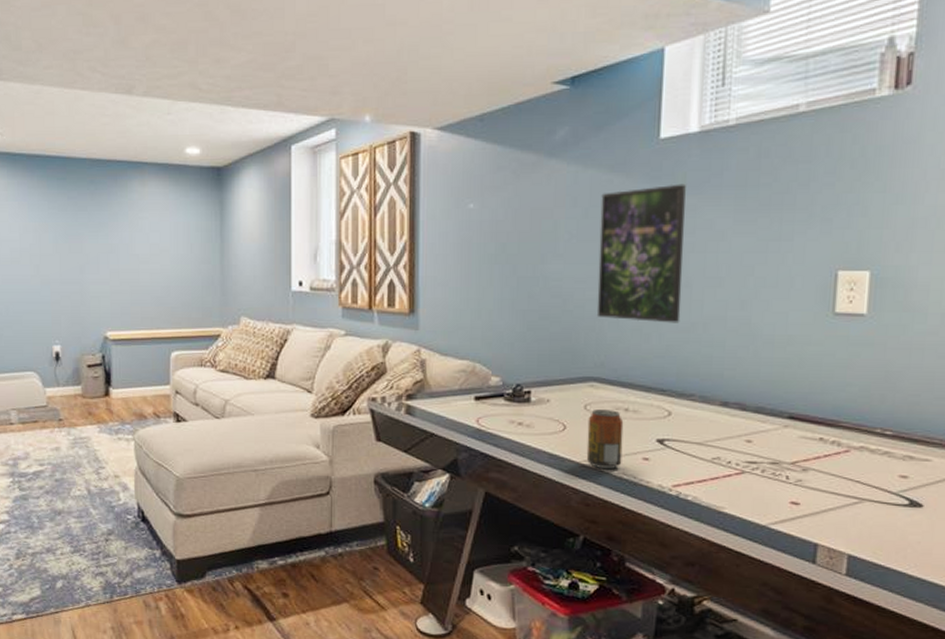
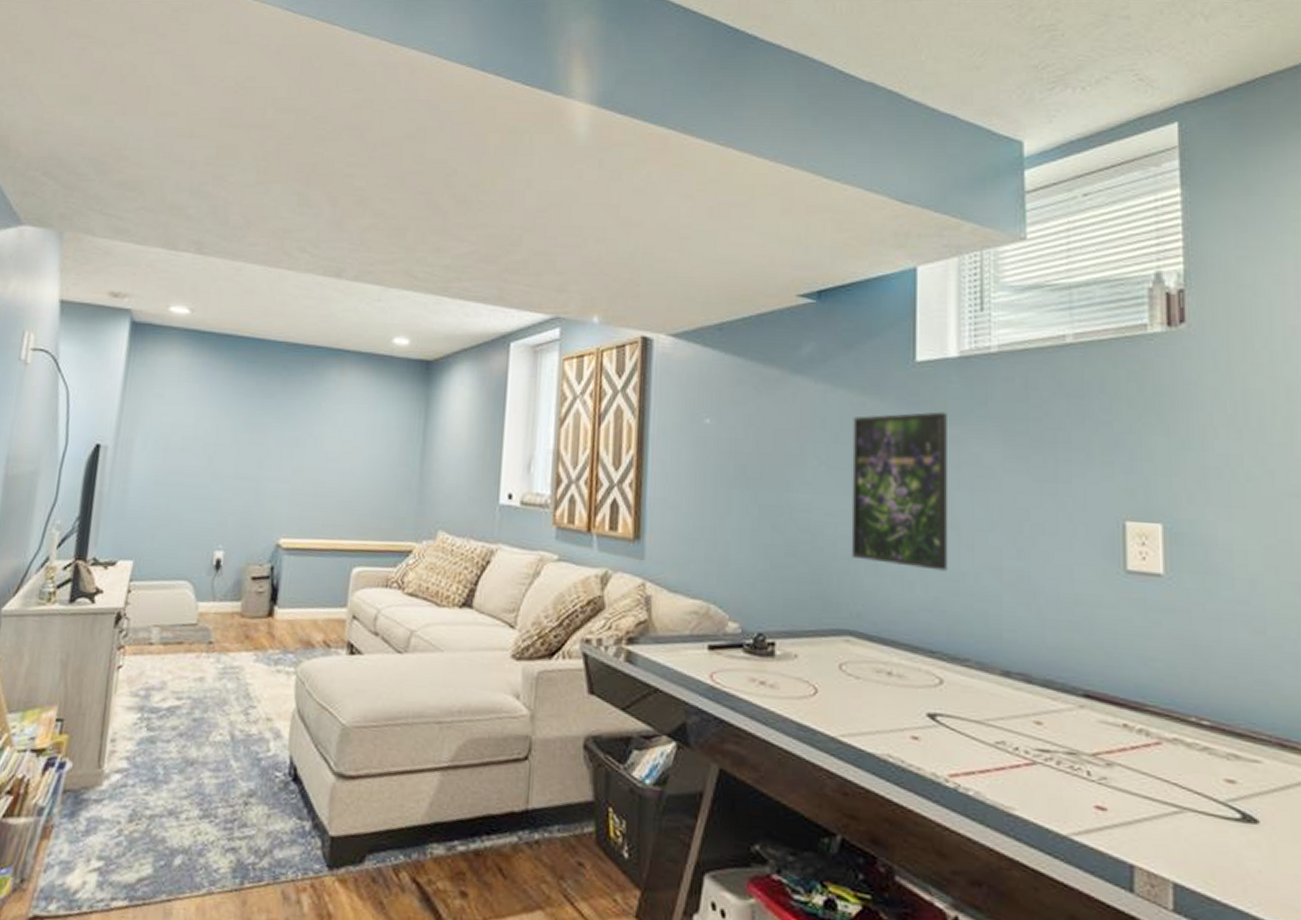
beverage can: present [586,410,624,470] -> none [843,670,887,749]

